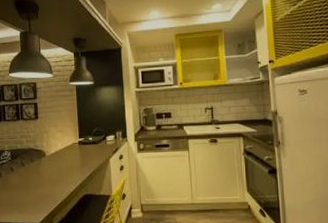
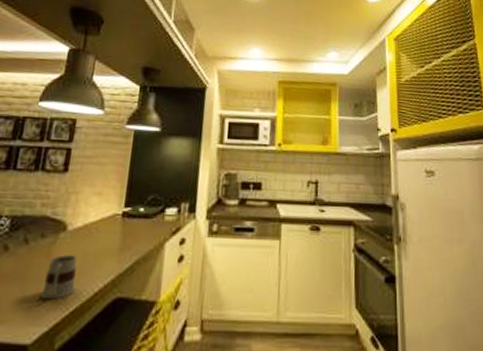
mug: none [38,171,58,198] -> present [39,255,78,300]

